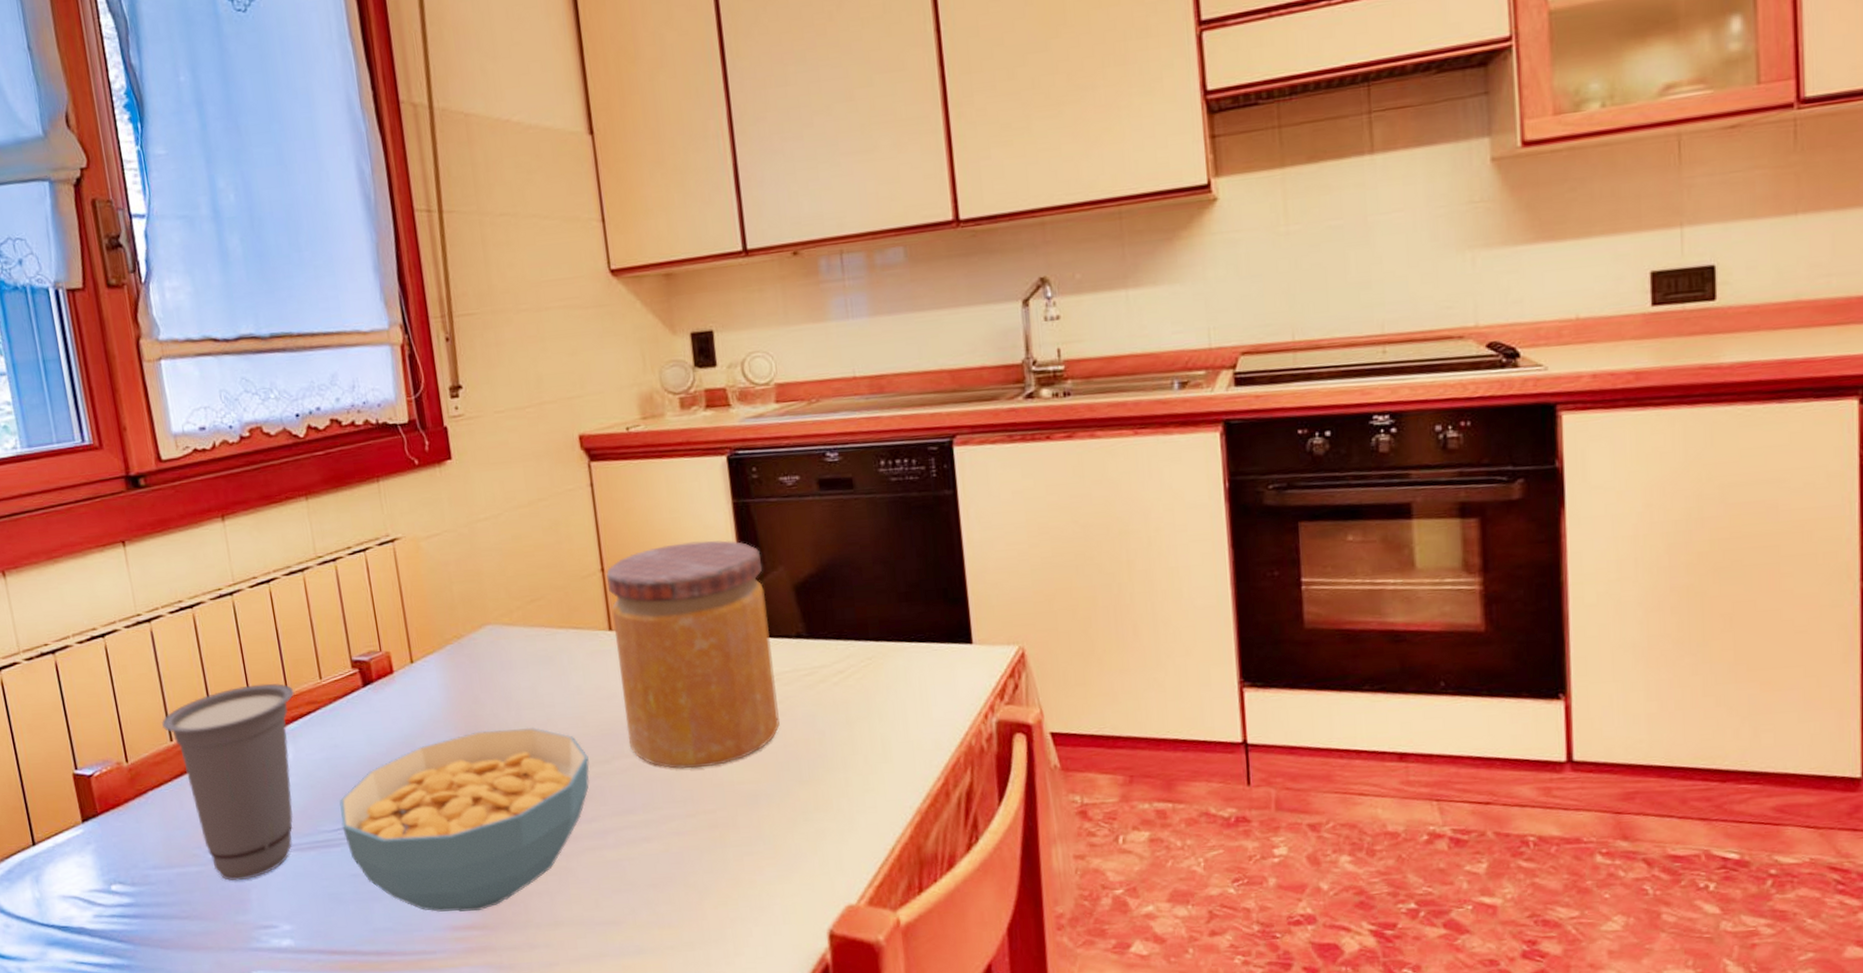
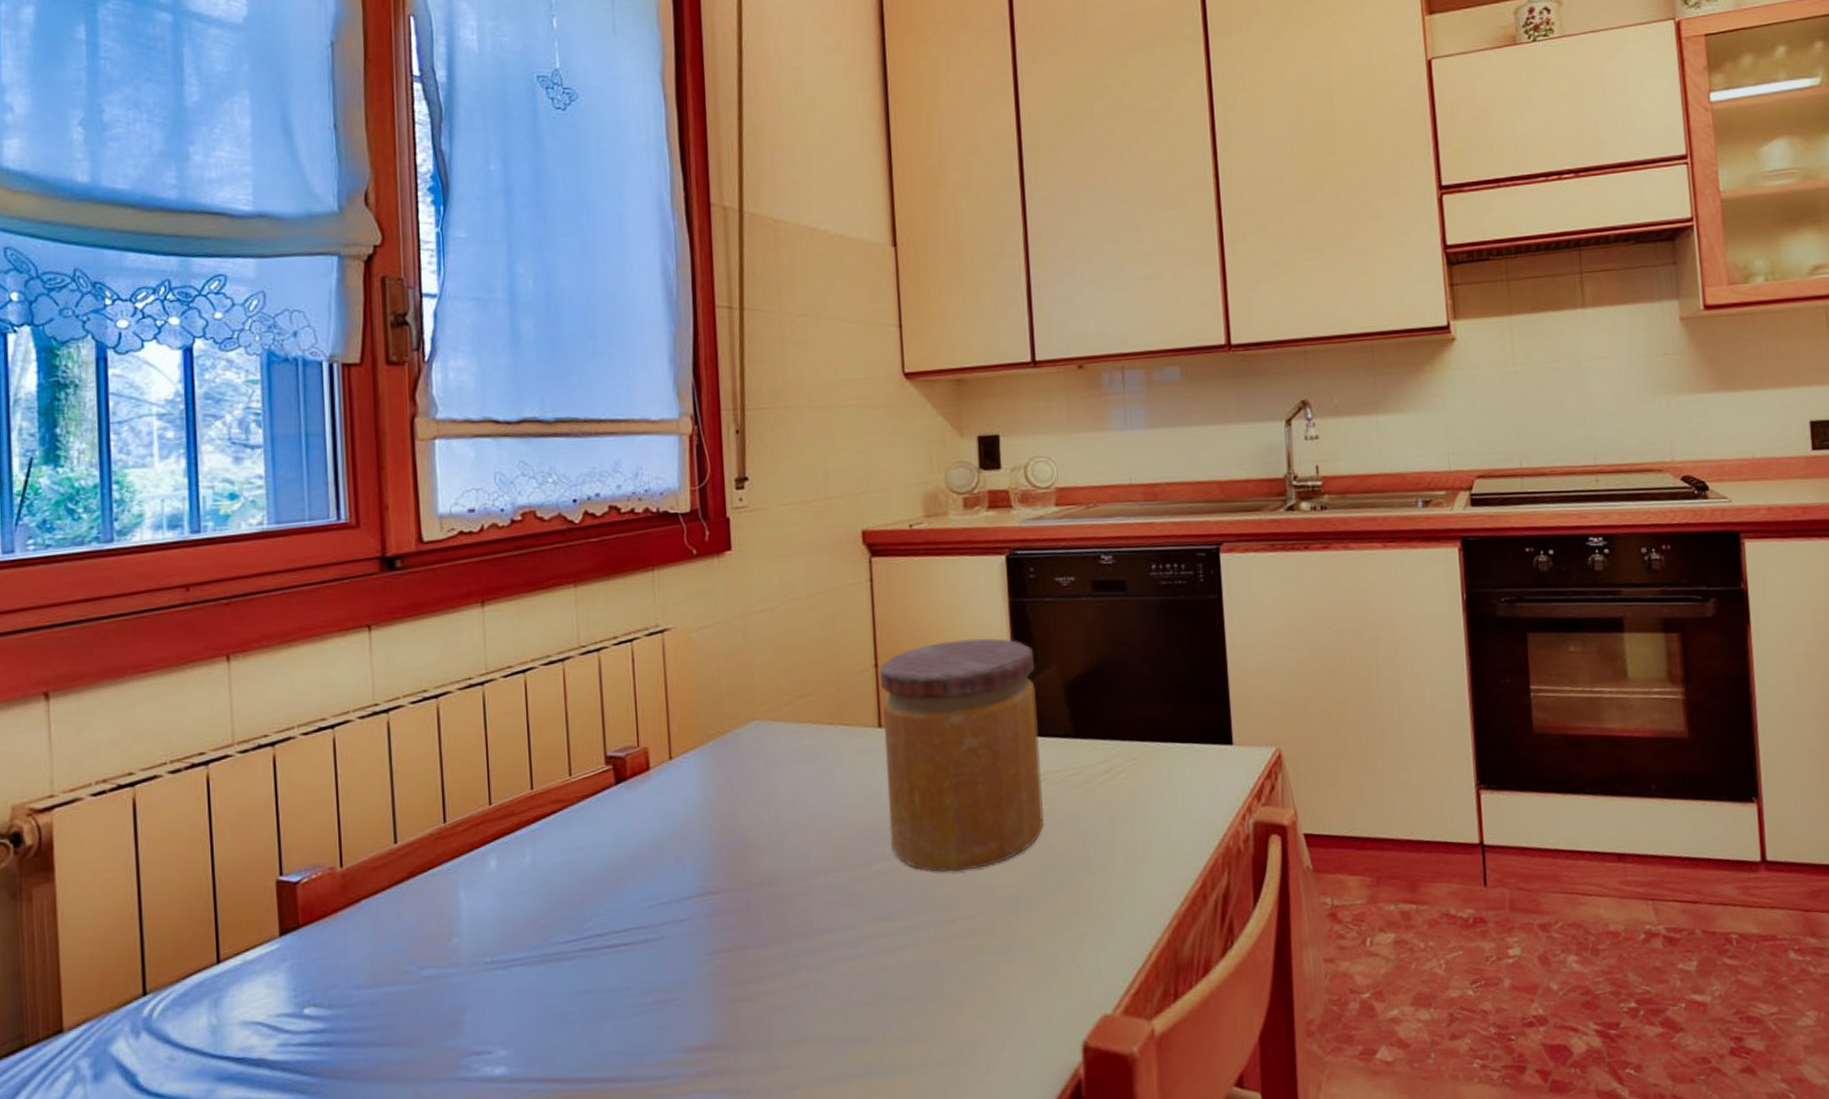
cup: present [162,683,295,881] -> none [387,780,540,1001]
cereal bowl: present [339,726,589,912] -> none [576,827,848,1032]

